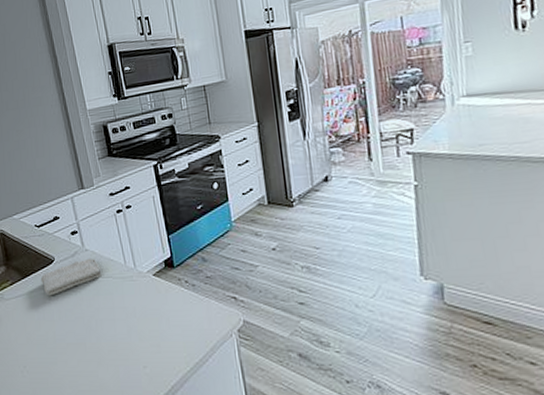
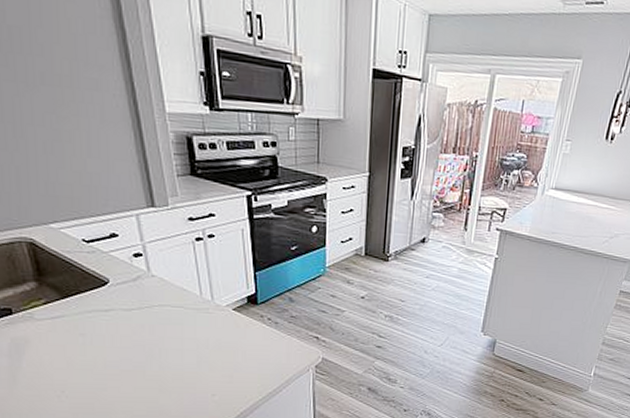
washcloth: present [40,258,102,296] -> none [88,284,171,321]

